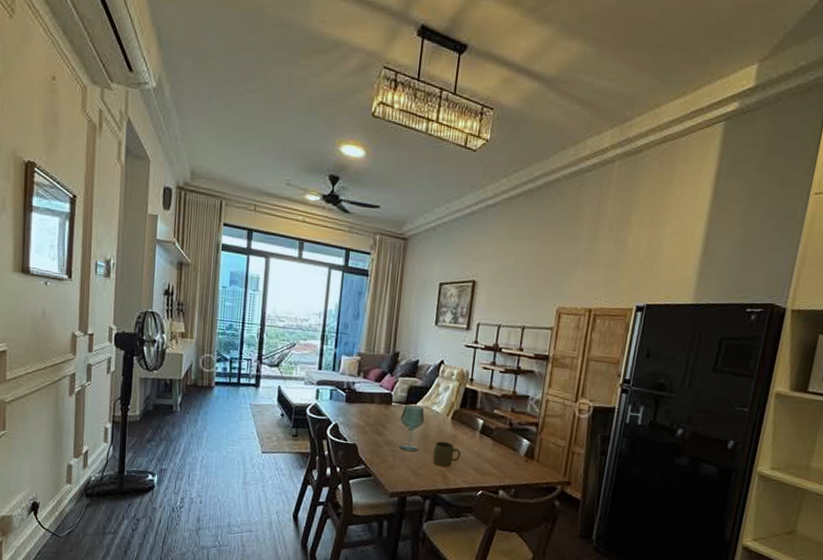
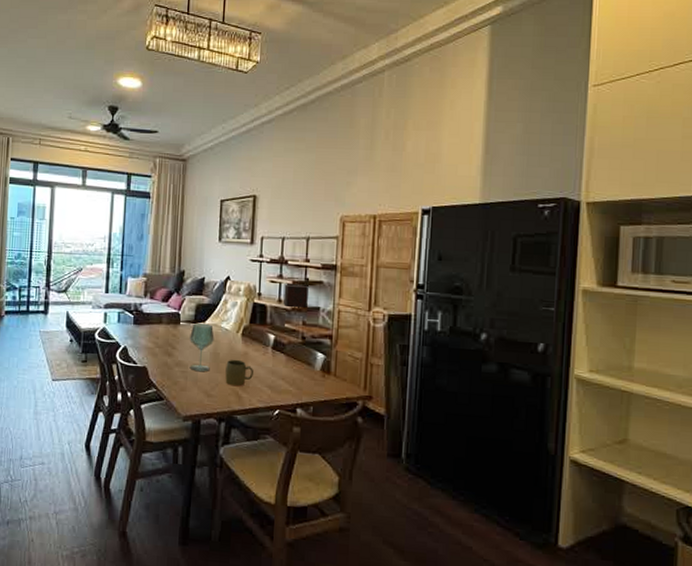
decorative box: none [494,371,520,396] -> present [283,284,308,309]

